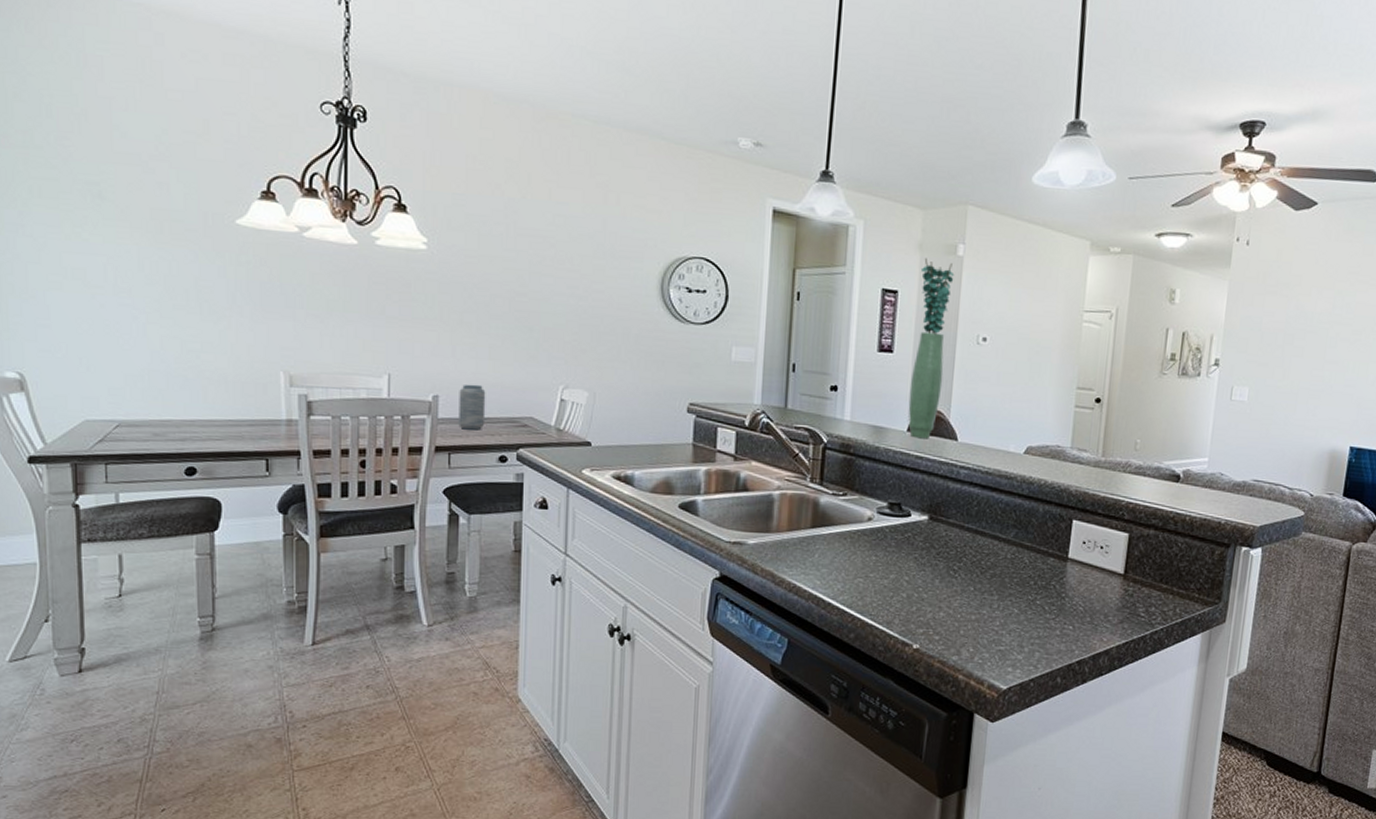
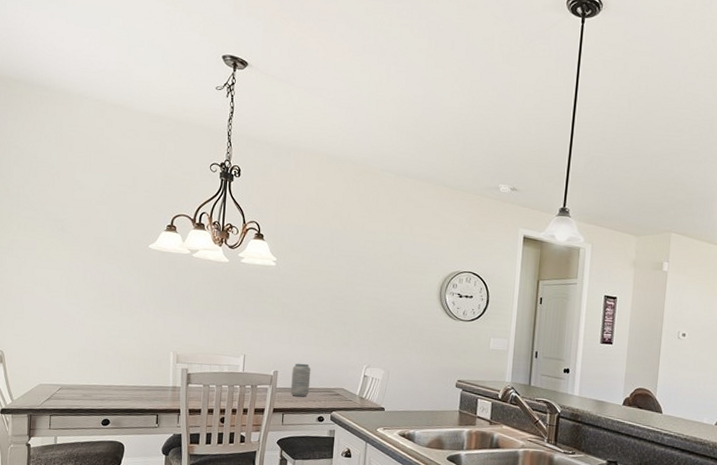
vase: present [908,258,955,439] -> none [623,272,661,412]

